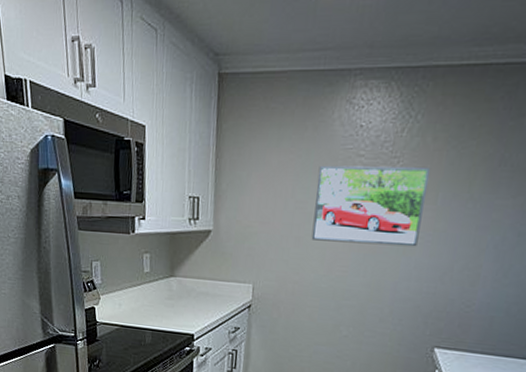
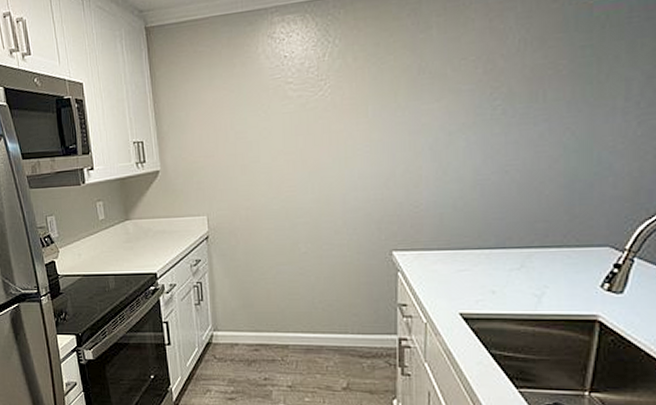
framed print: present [311,165,431,247] -> none [252,84,357,166]

